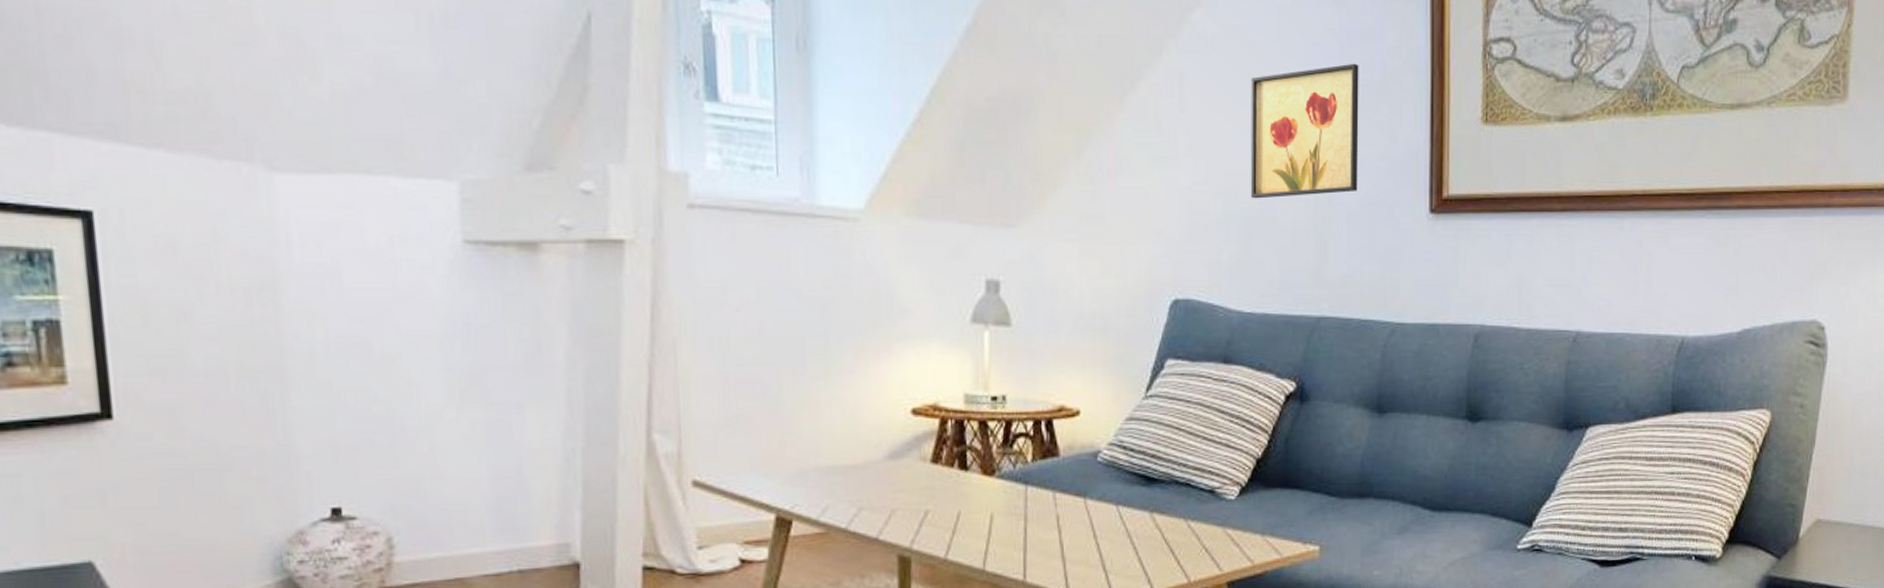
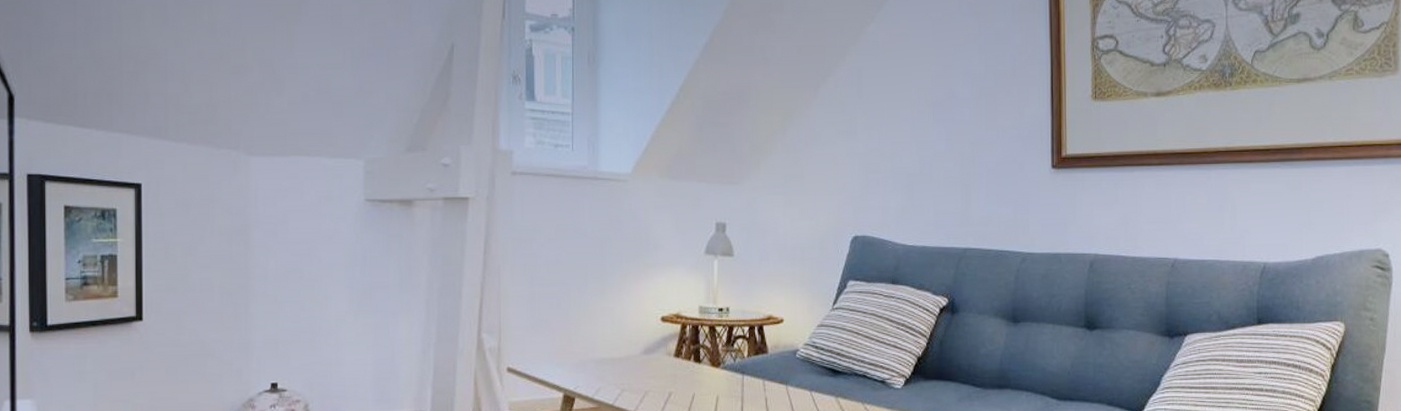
wall art: present [1250,63,1359,199] -> none [911,58,995,160]

